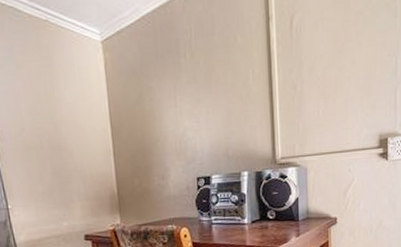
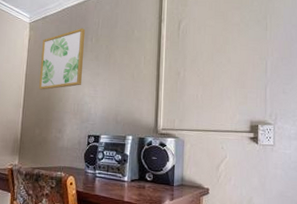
wall art: none [123,40,180,130] -> present [39,28,86,90]

